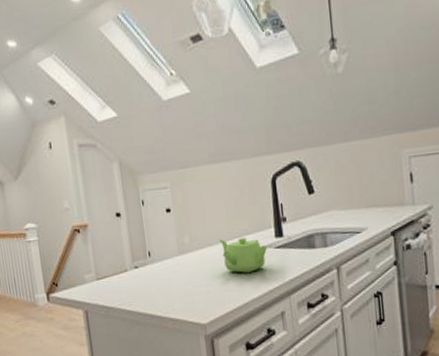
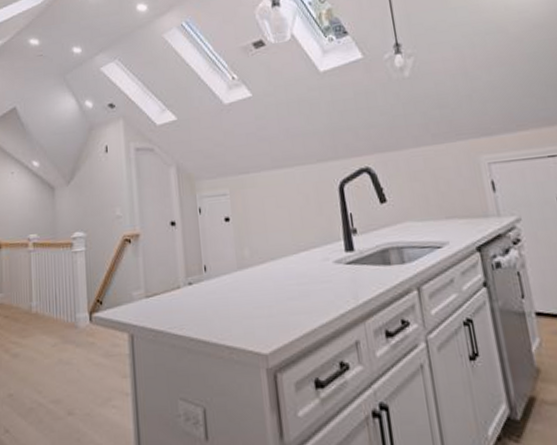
teapot: present [219,237,268,274] -> none [283,251,337,294]

